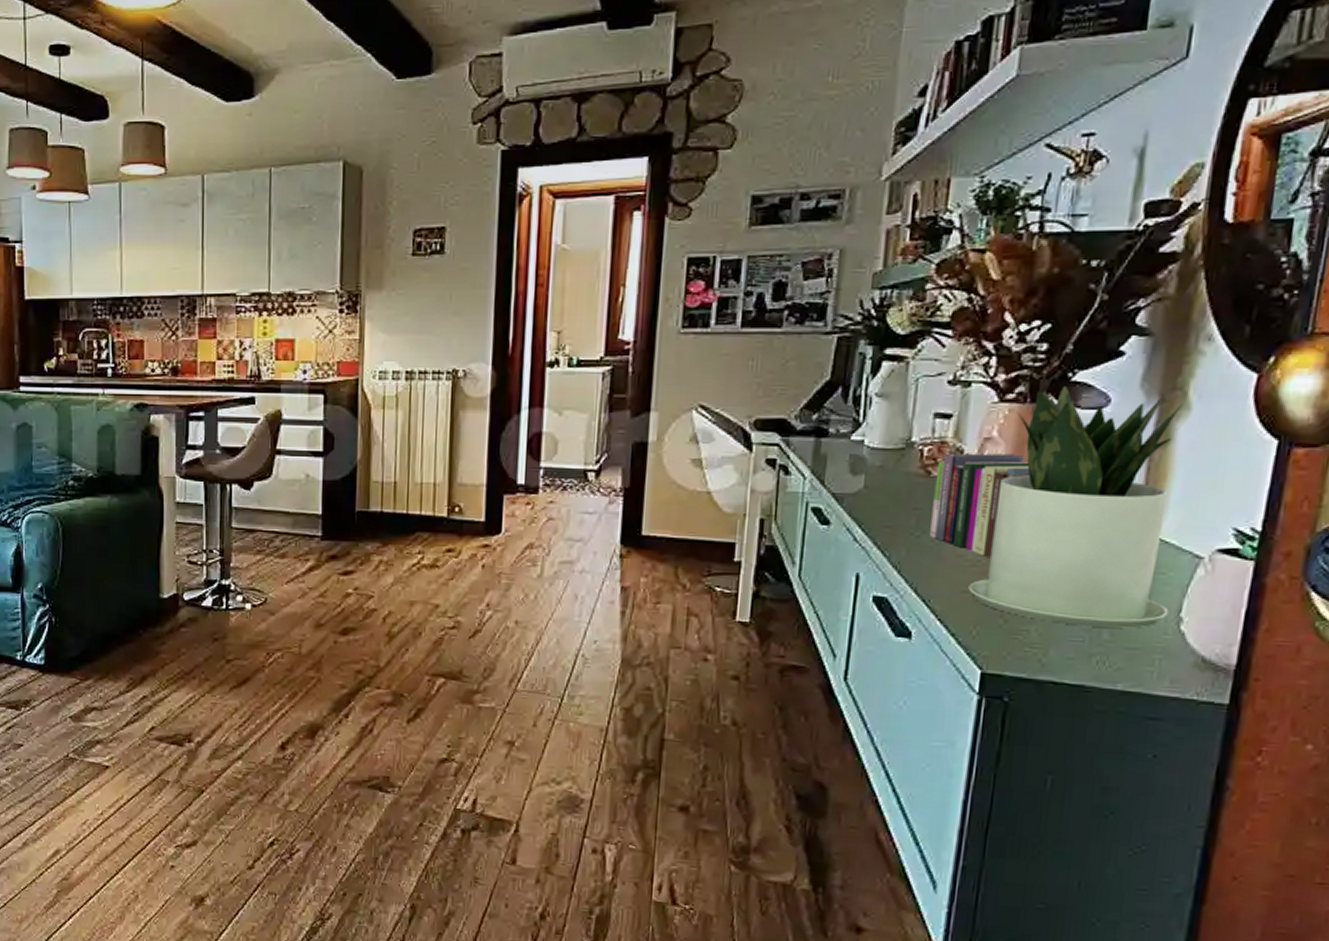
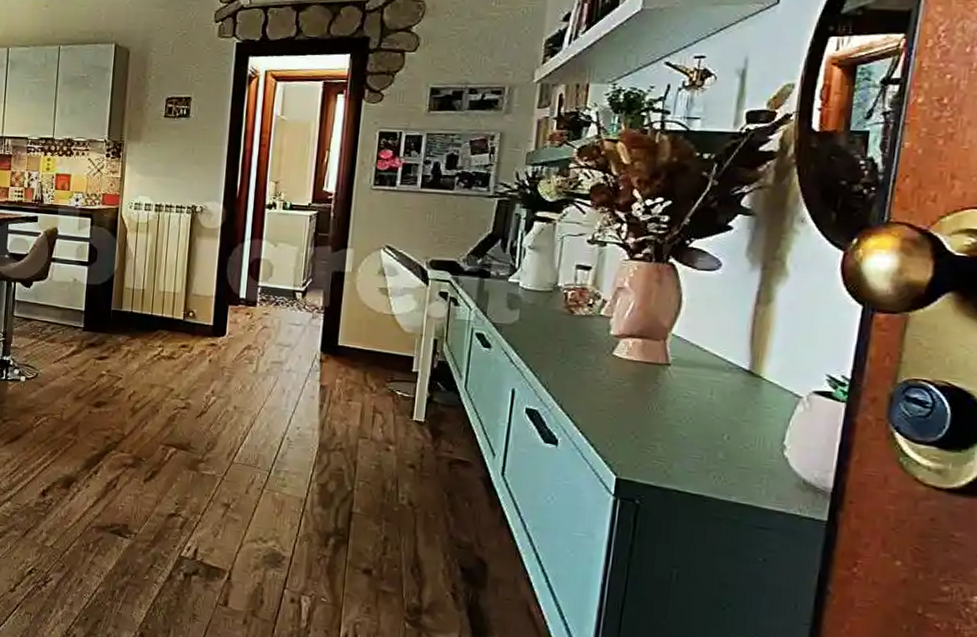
books: present [930,453,1031,558] -> none [573,298,656,385]
planter: present [968,386,1184,628] -> none [605,251,782,451]

